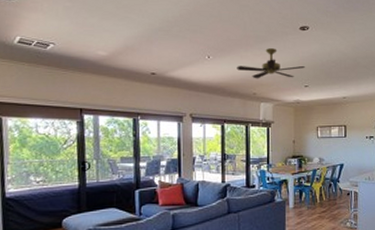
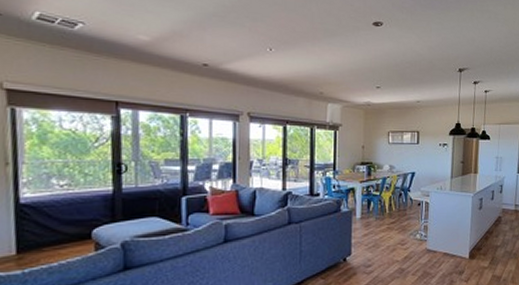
ceiling fan: present [237,48,306,79] -> none [302,43,378,78]

